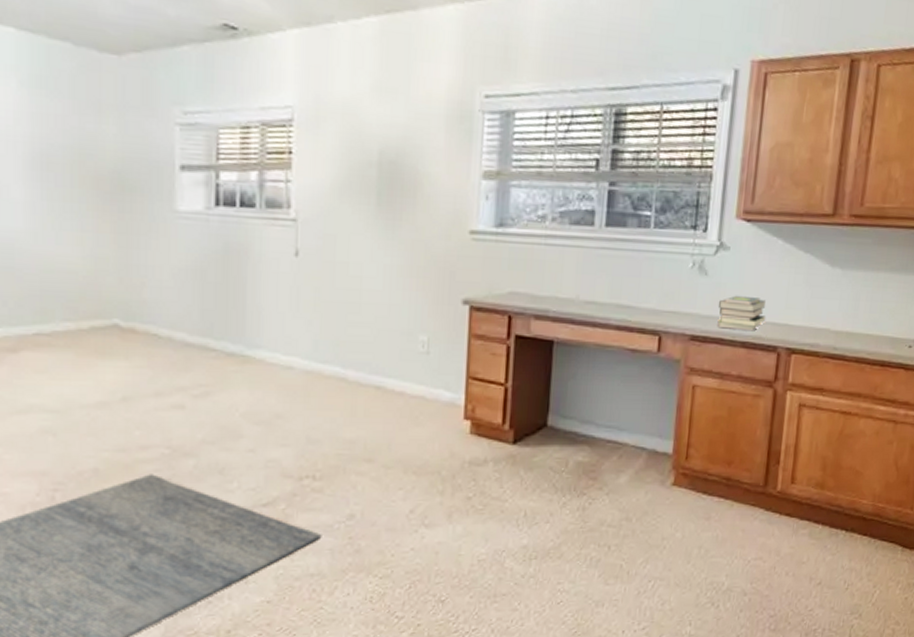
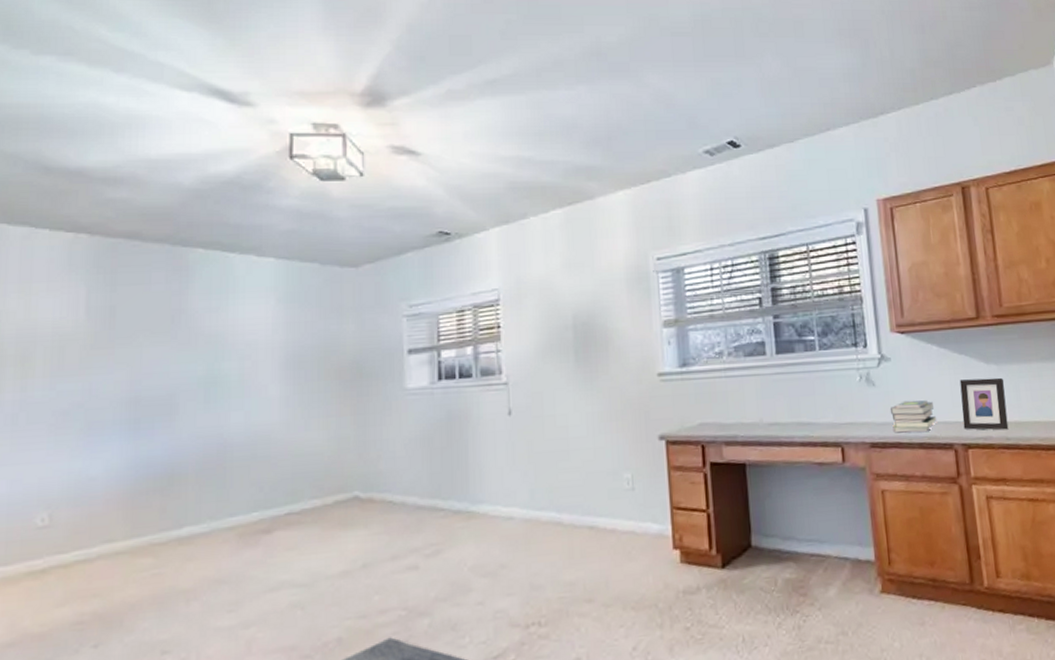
picture frame: none [792,281,846,339] -> present [959,377,1009,430]

